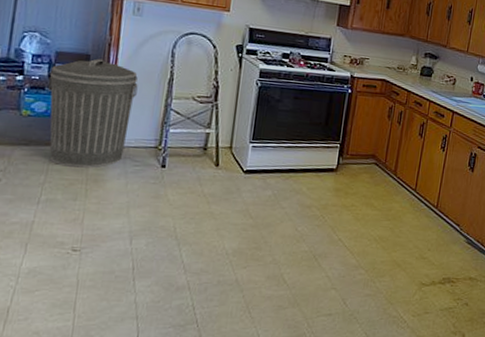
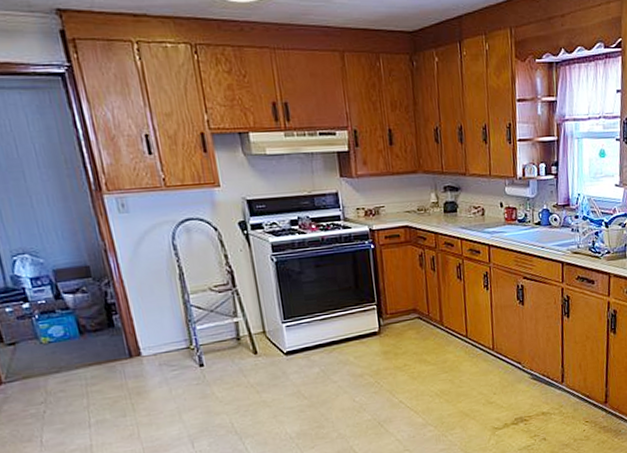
trash can: present [48,58,138,168] -> none [54,268,158,386]

